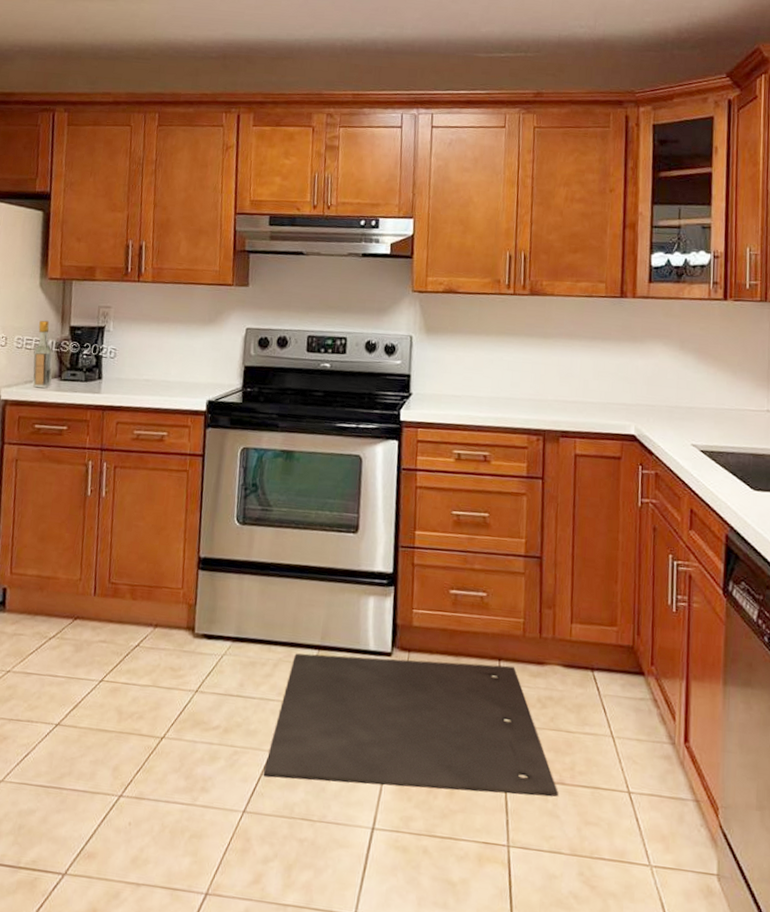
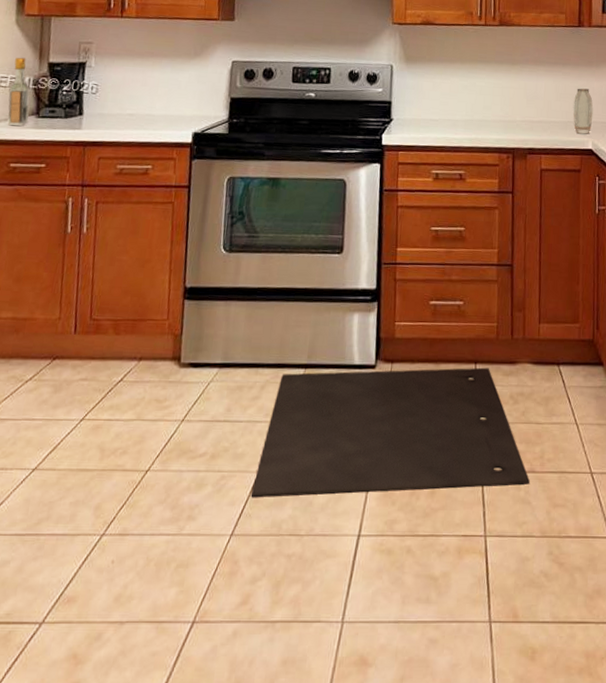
vase: none [612,366,637,418] -> present [572,88,594,134]

